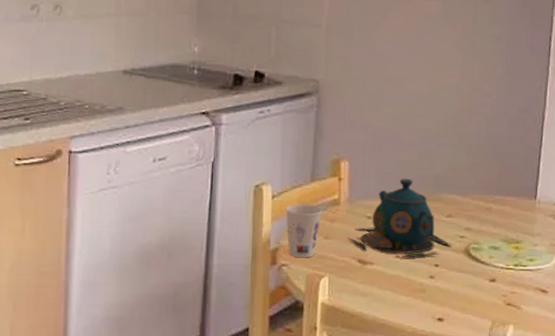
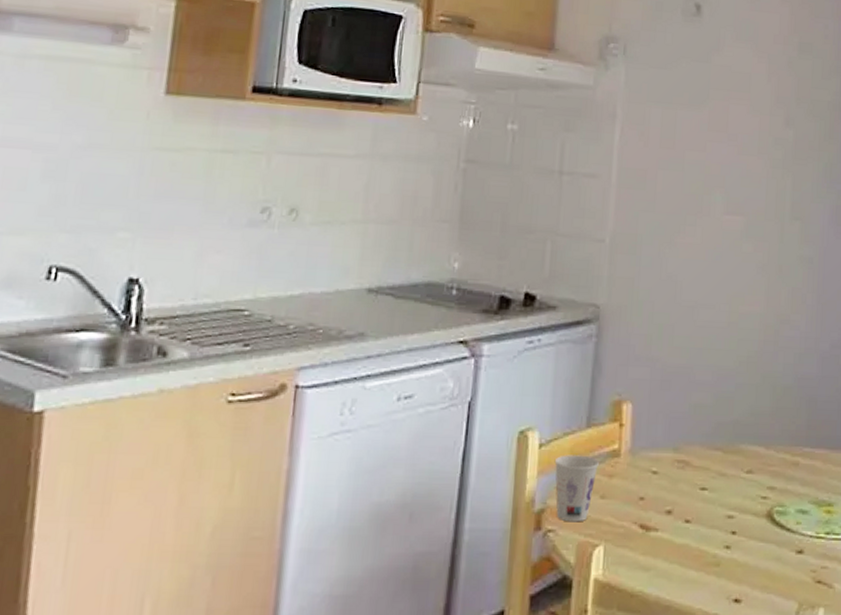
teapot: present [348,178,453,258] -> none [628,425,754,523]

